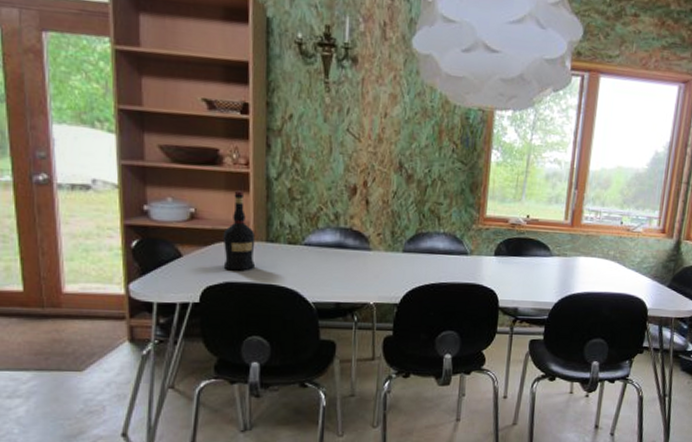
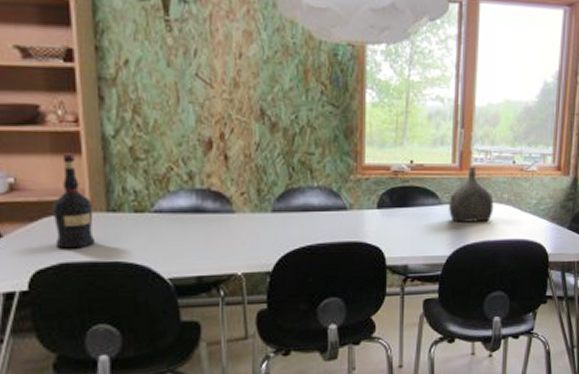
water jug: none [558,223,600,275] -> present [449,166,494,222]

